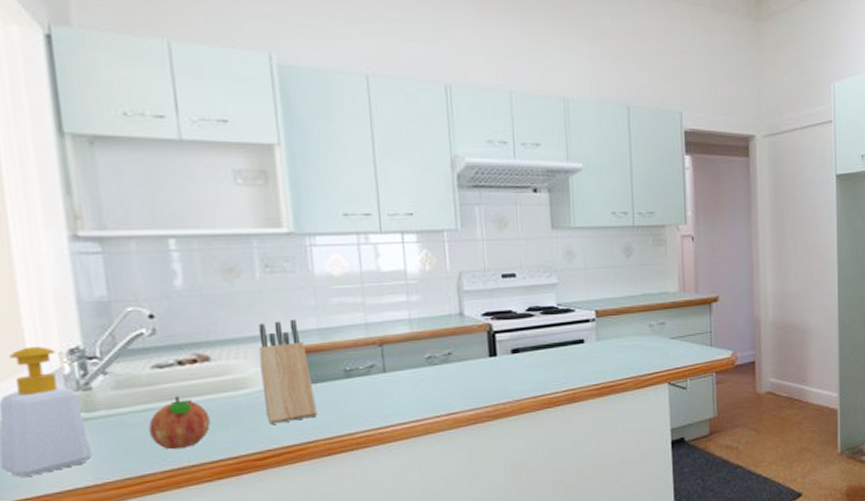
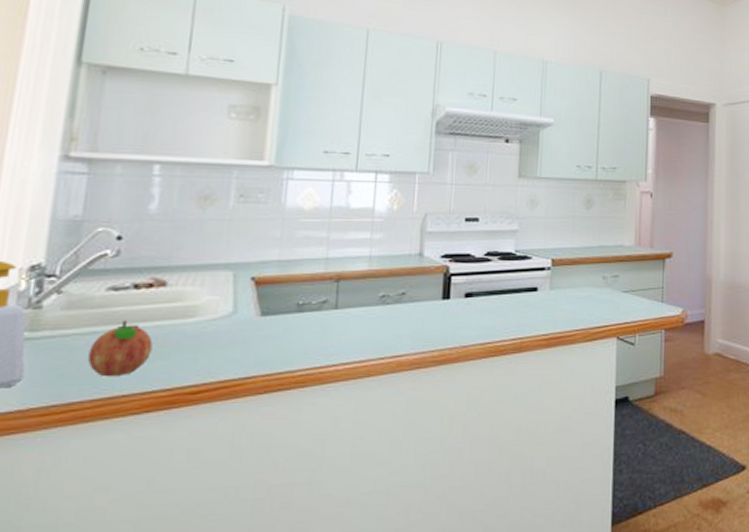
knife block: present [258,318,318,424] -> none [210,249,263,356]

